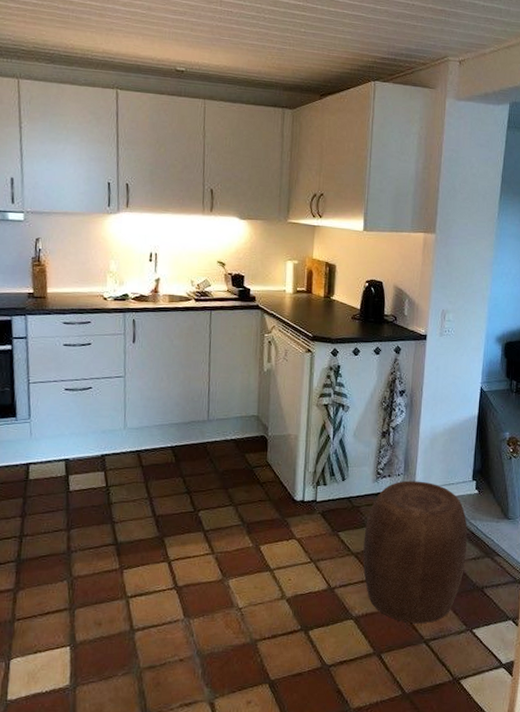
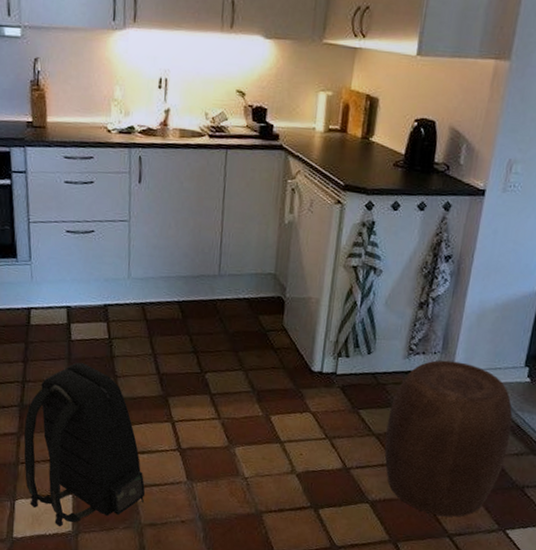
backpack: none [20,511,144,681] -> present [23,362,146,526]

